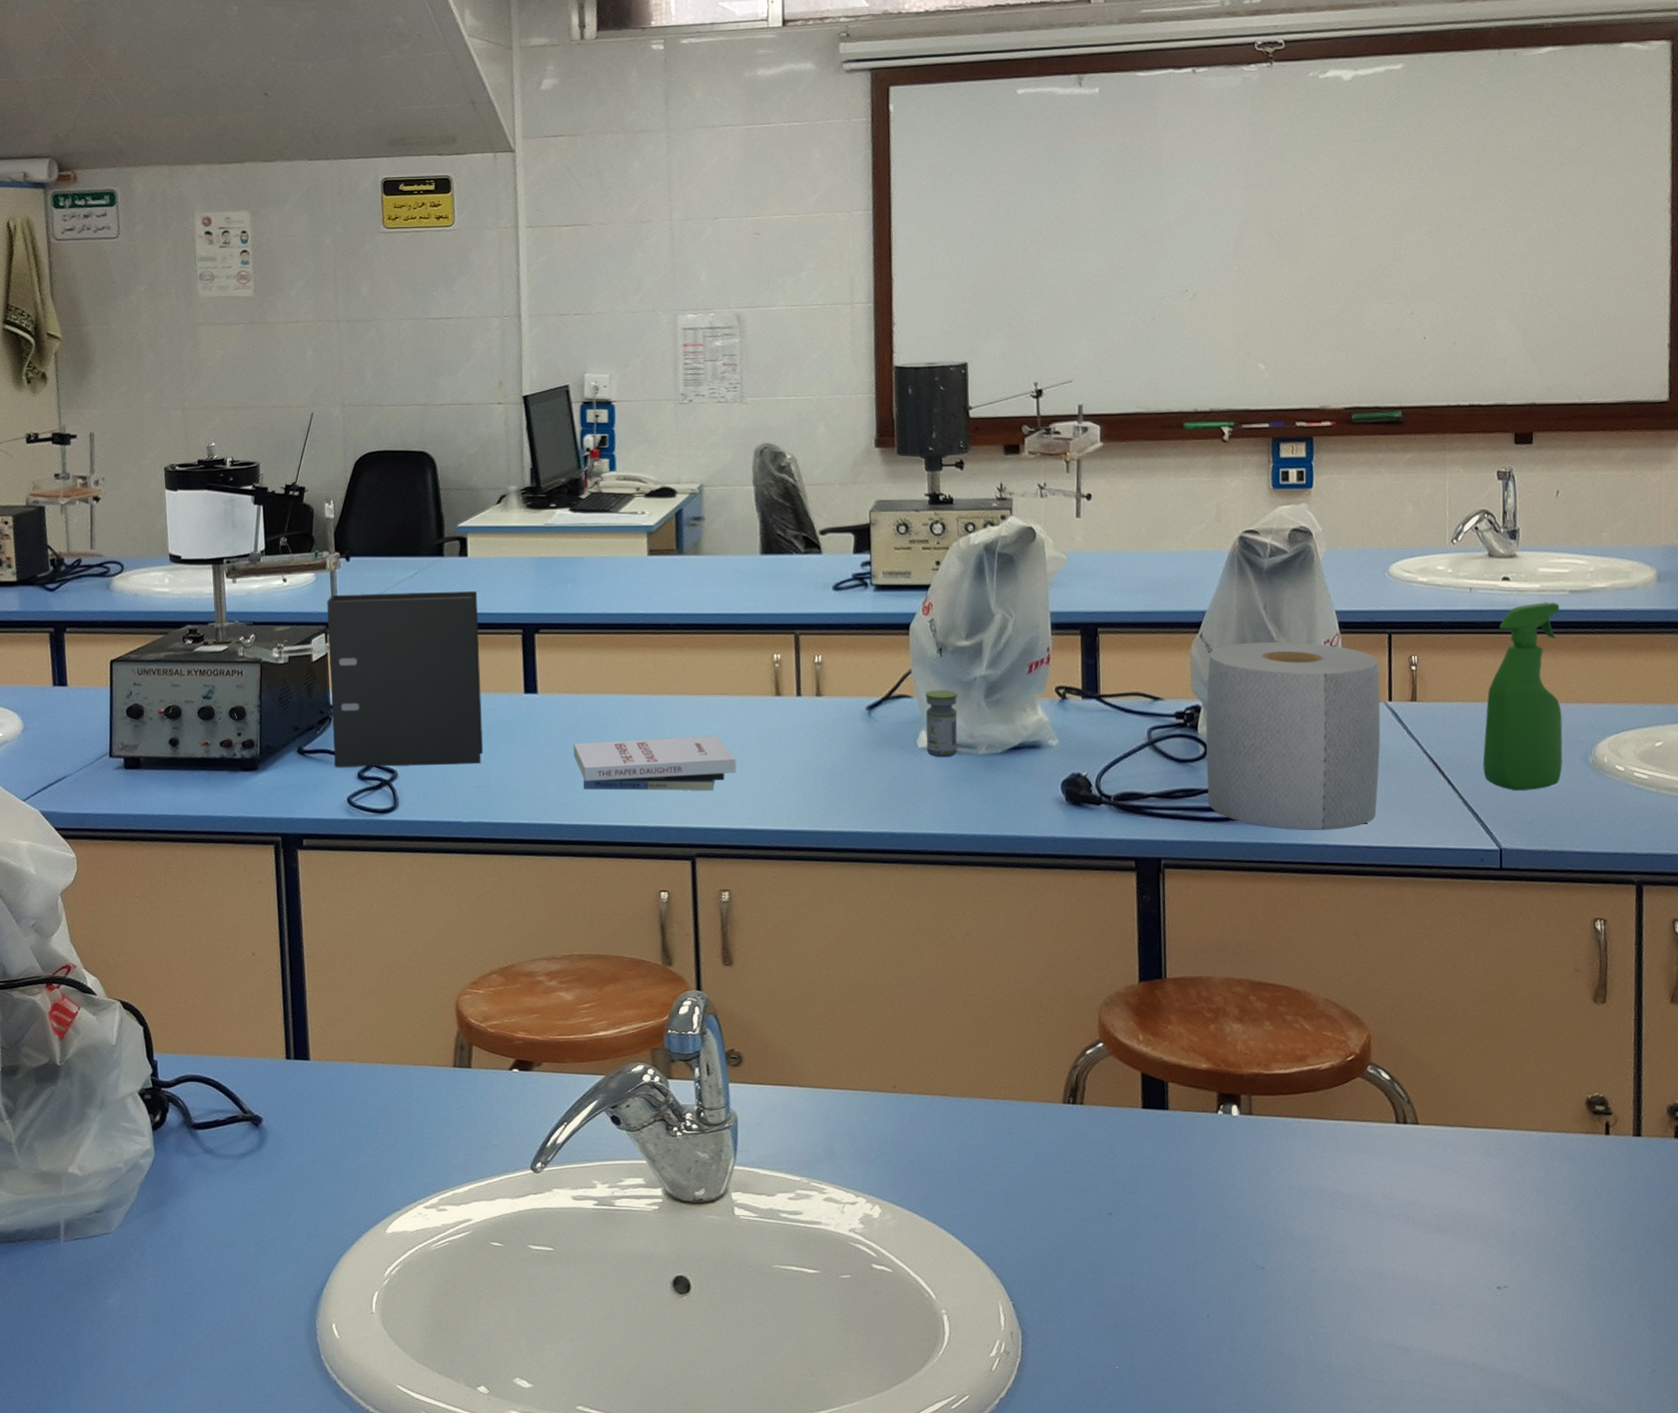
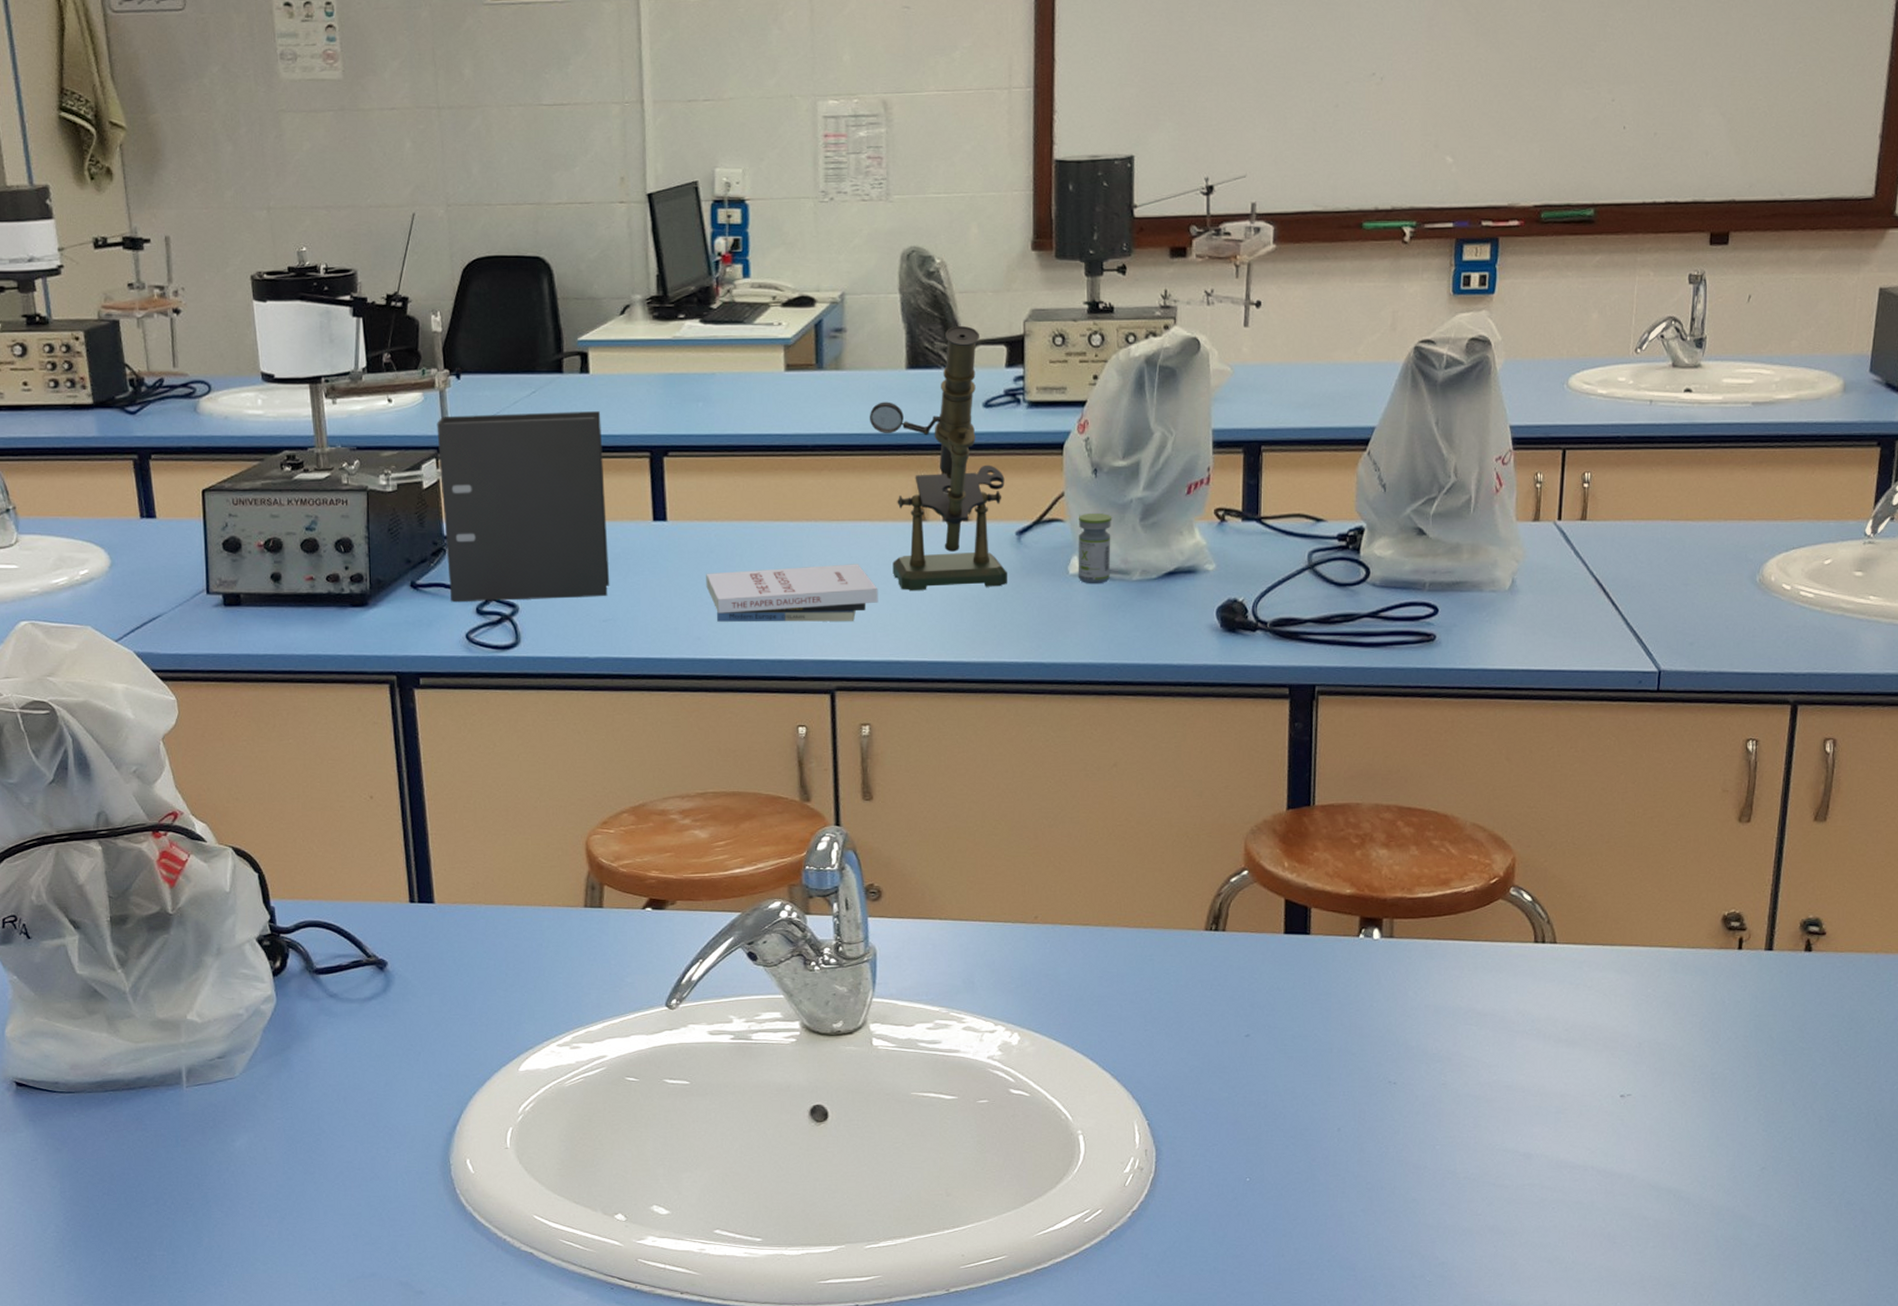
microscope: none [726,515,859,762] -> present [869,325,1007,591]
paper towel roll: present [1206,641,1381,831] -> none [1366,459,1550,655]
spray bottle: present [1482,601,1563,790] -> none [1648,414,1741,611]

